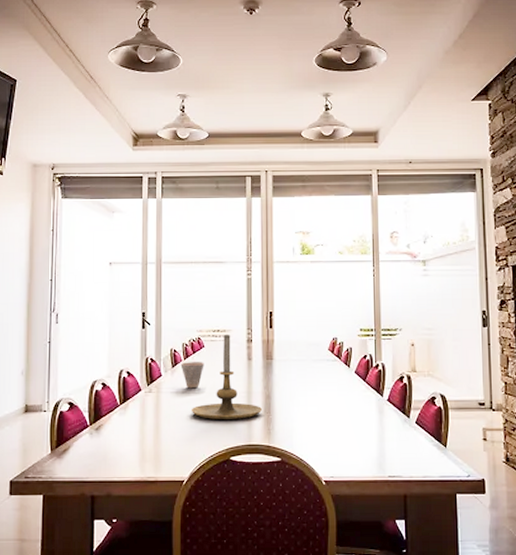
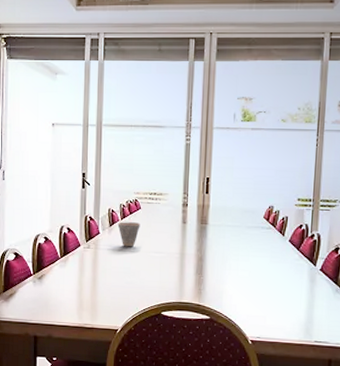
candle holder: present [191,333,262,419] -> none [126,197,194,278]

